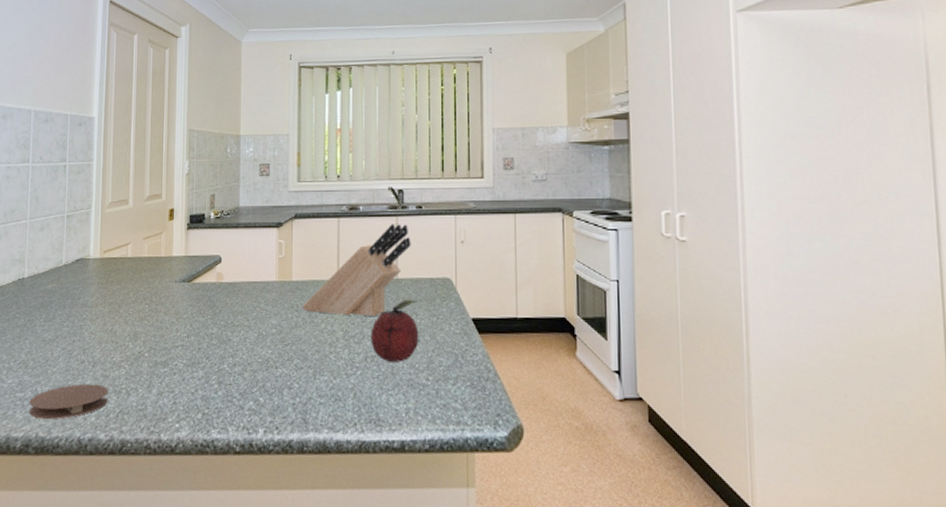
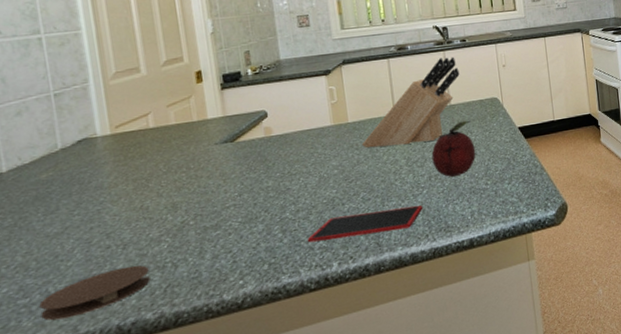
smartphone: none [239,380,354,410] -> present [307,205,422,243]

